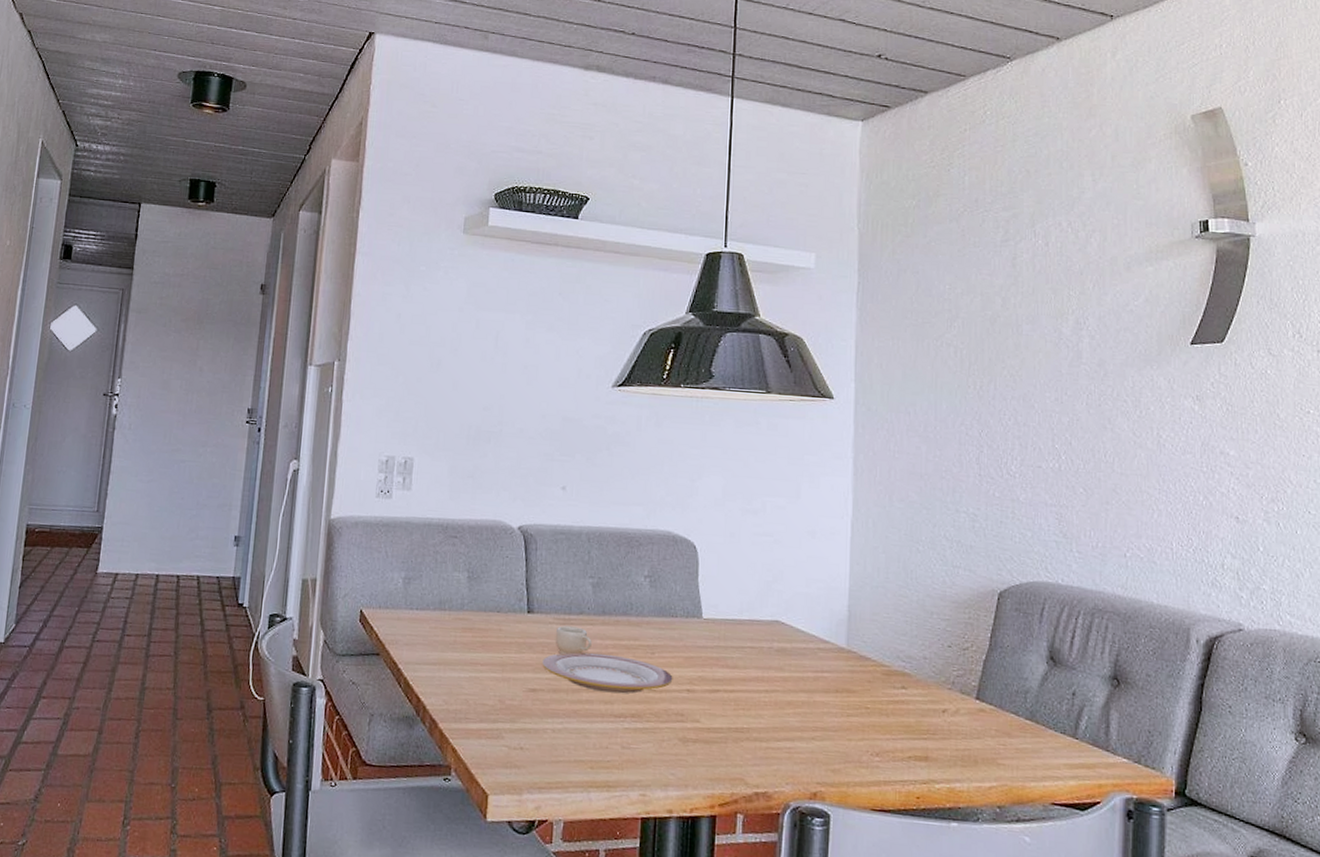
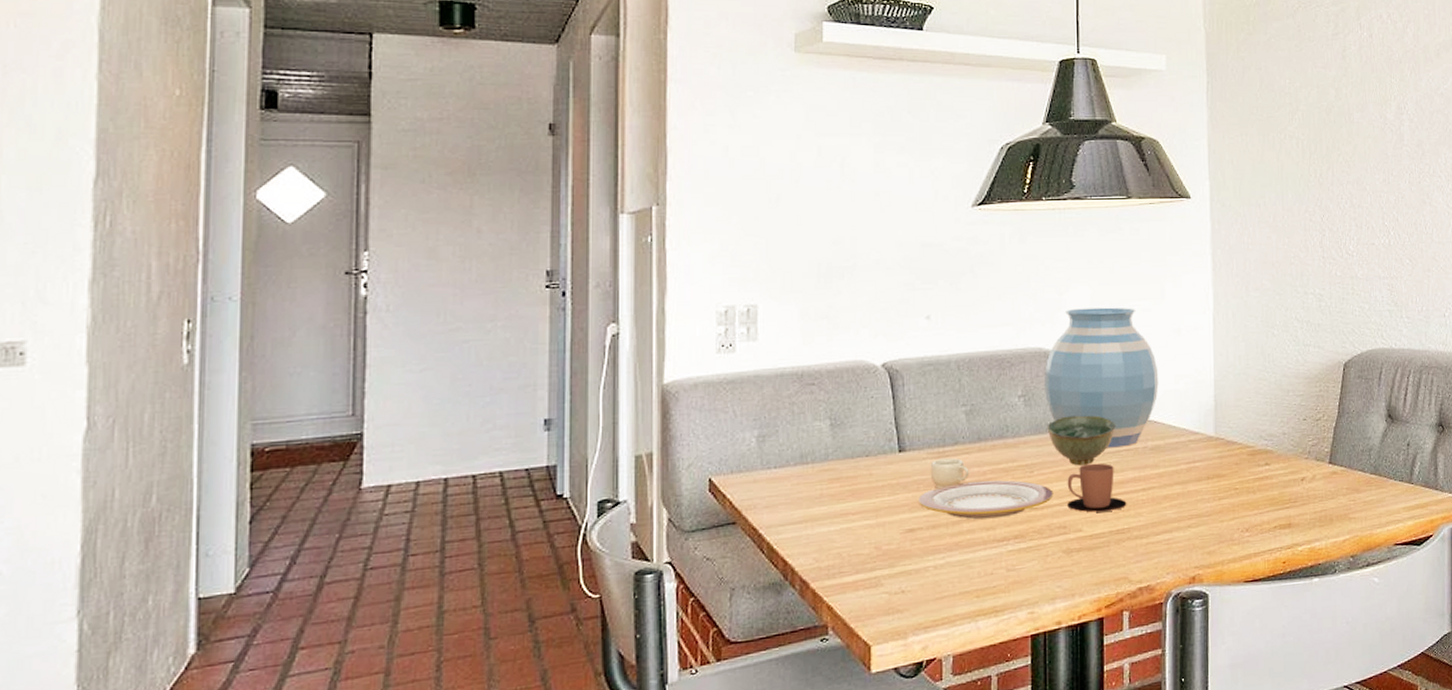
vase: none [671,497,789,644] -> present [1045,307,1159,448]
bowl: none [671,603,741,656] -> present [1047,415,1116,466]
cup: none [686,654,748,708] -> present [1067,463,1127,513]

